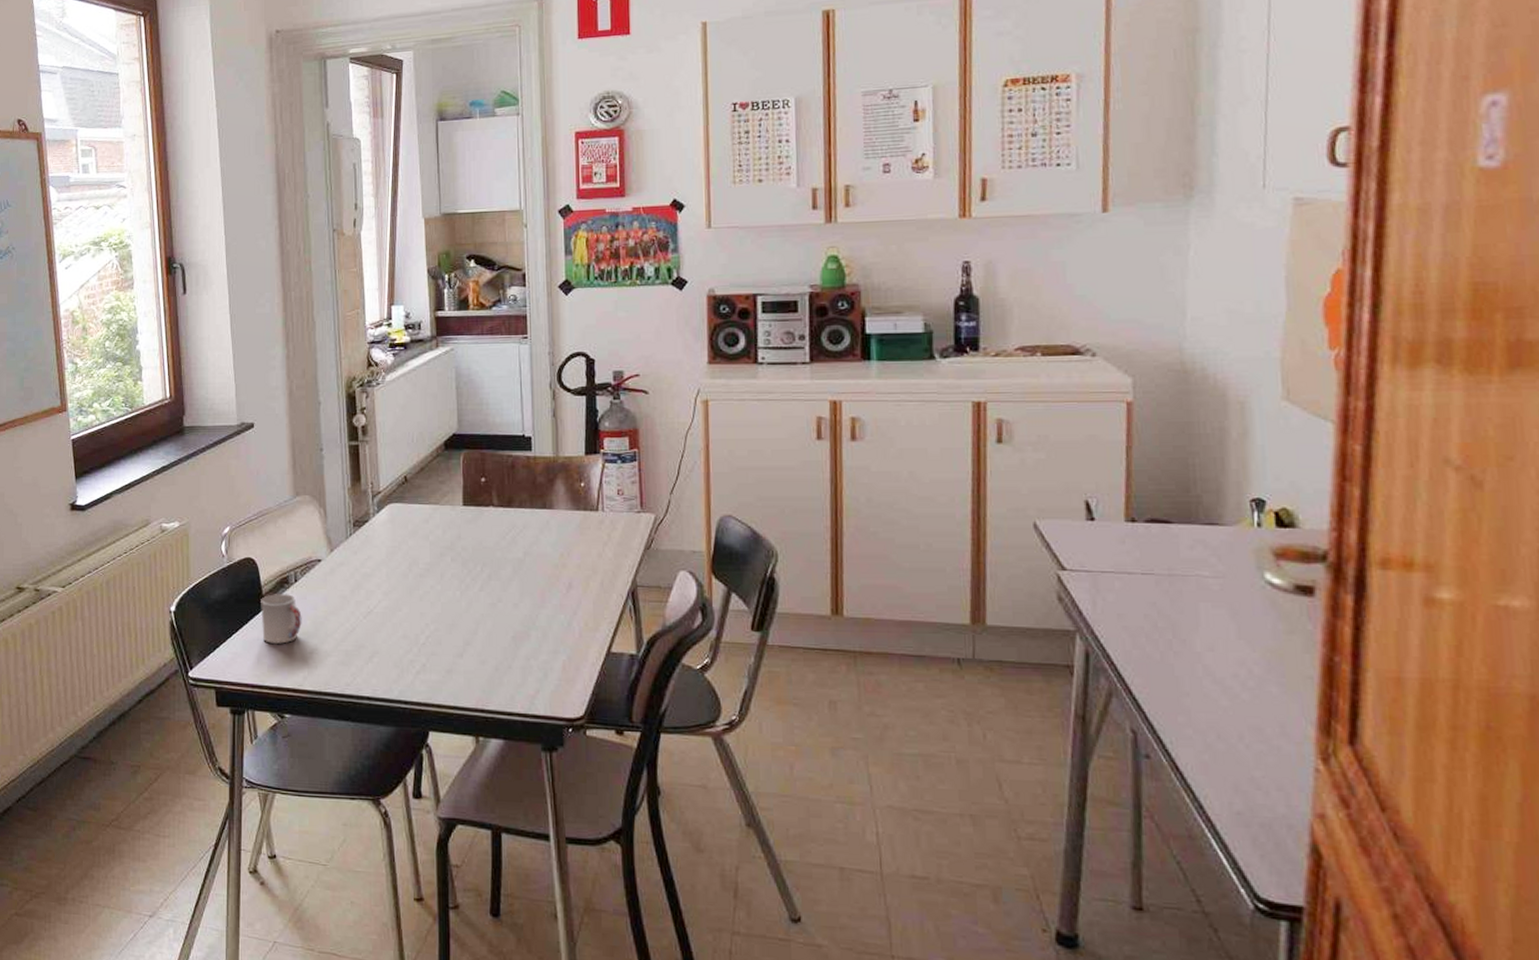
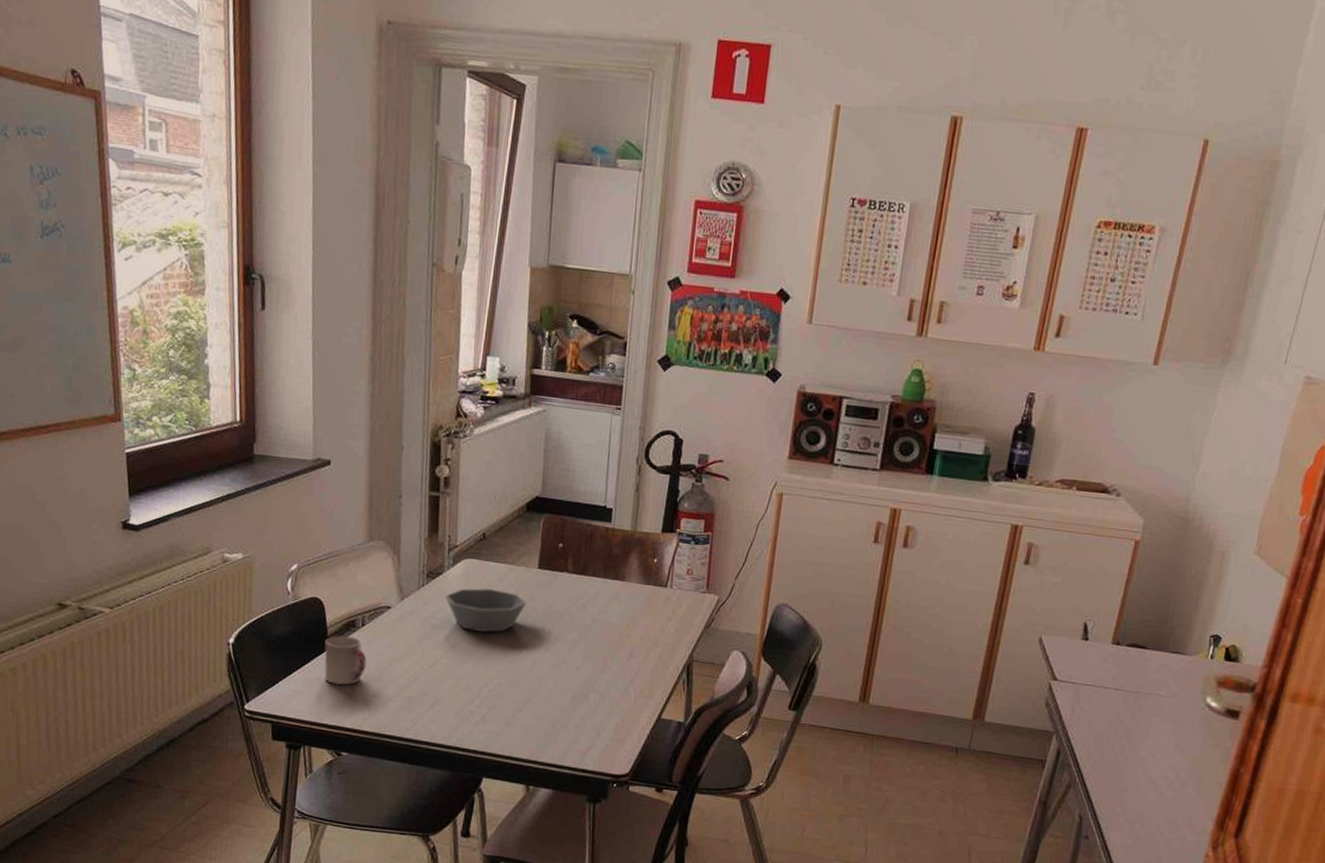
bowl: none [372,531,454,577] -> present [444,588,526,633]

